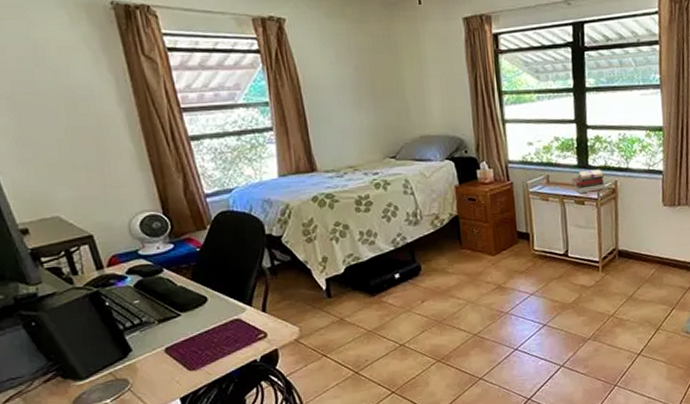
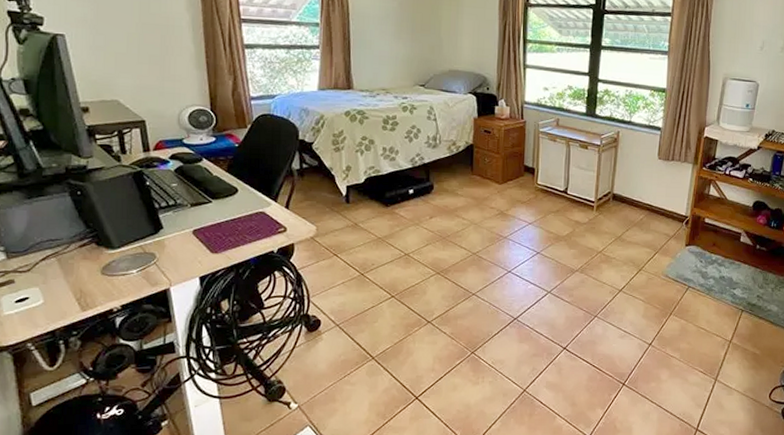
books: present [572,169,606,193] -> none [579,118,609,139]

